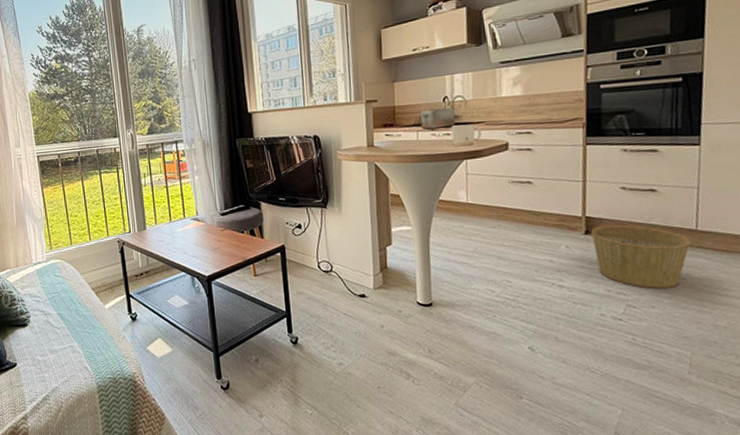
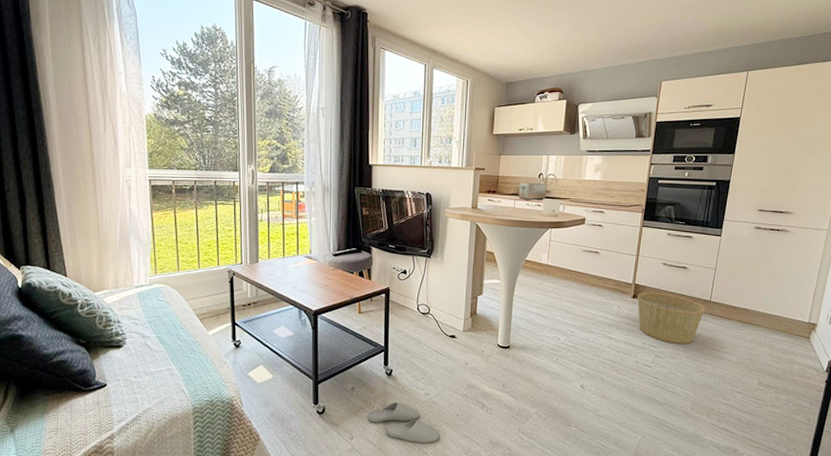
slippers: none [276,375,360,422] -> present [368,403,440,444]

